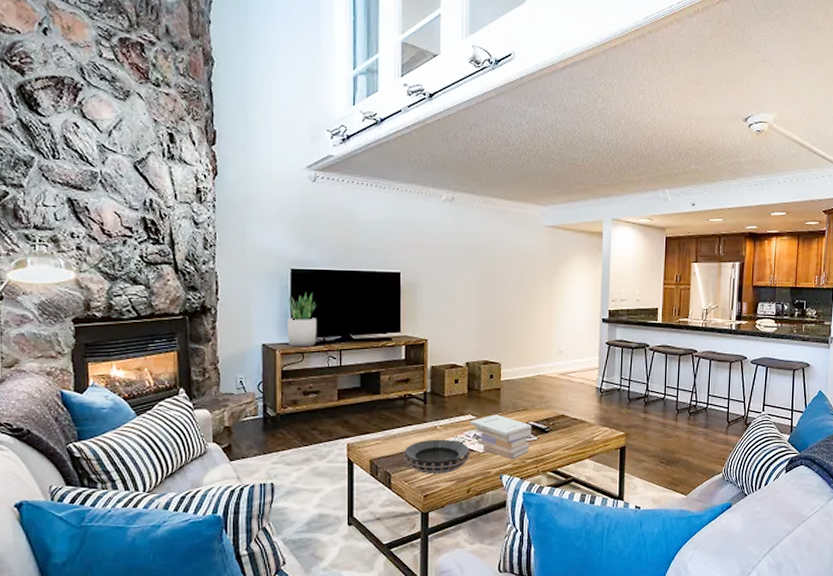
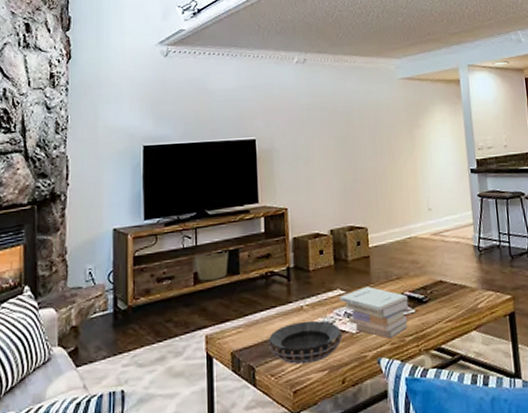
planter: present [288,292,317,346] -> none [140,168,171,228]
basket: none [340,371,371,397] -> present [196,248,229,281]

